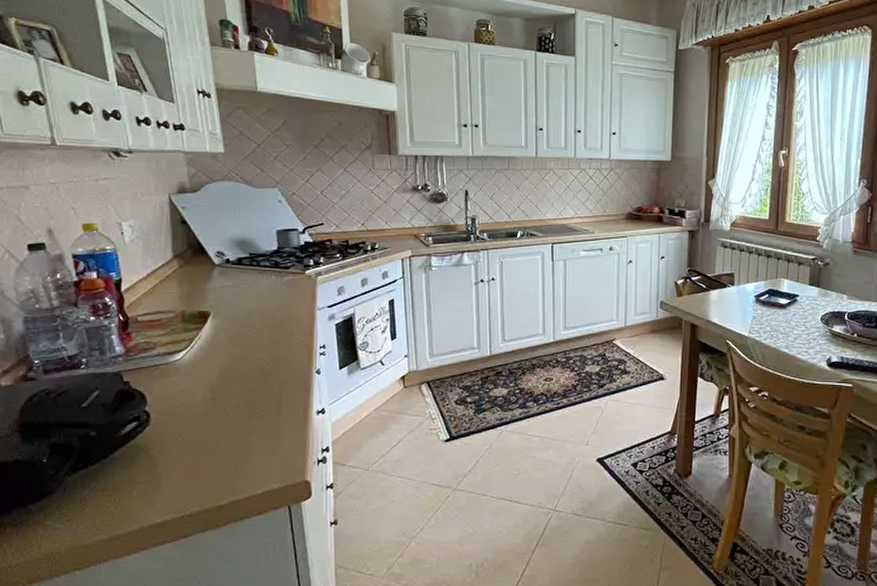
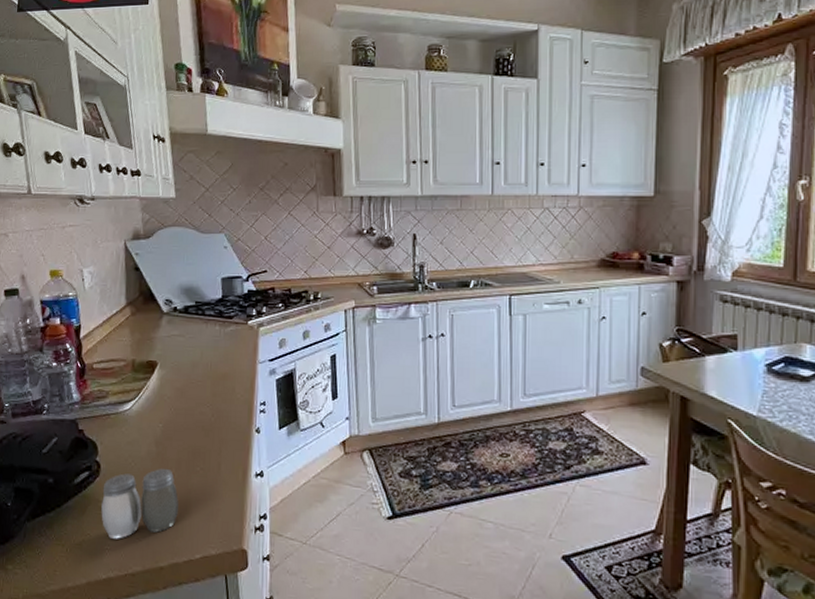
salt and pepper shaker: none [153,412,238,484] -> present [101,468,179,539]

